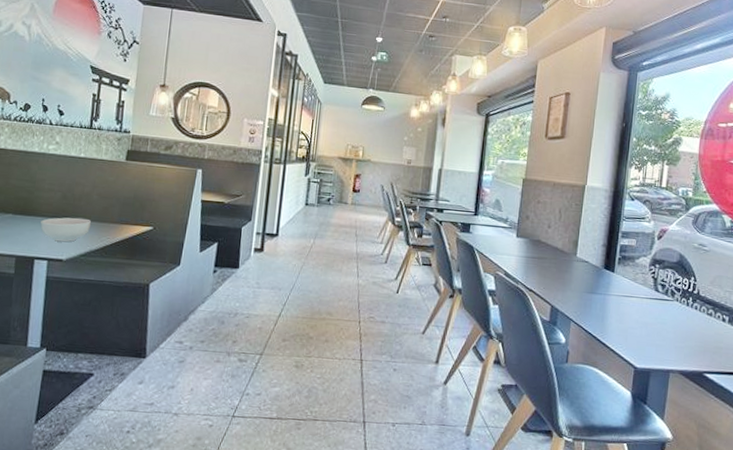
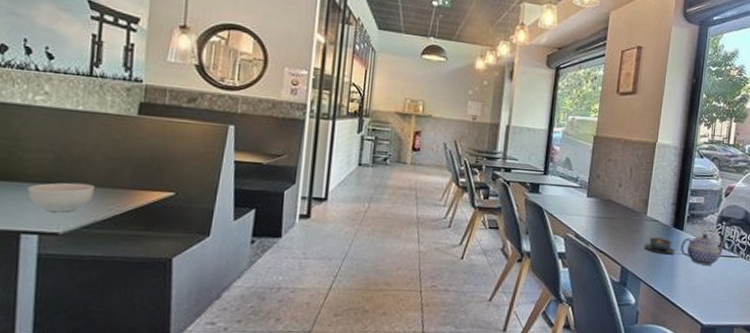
soup bowl: none [574,272,607,296] -> present [644,232,676,255]
teapot: none [611,276,660,308] -> present [680,233,727,266]

